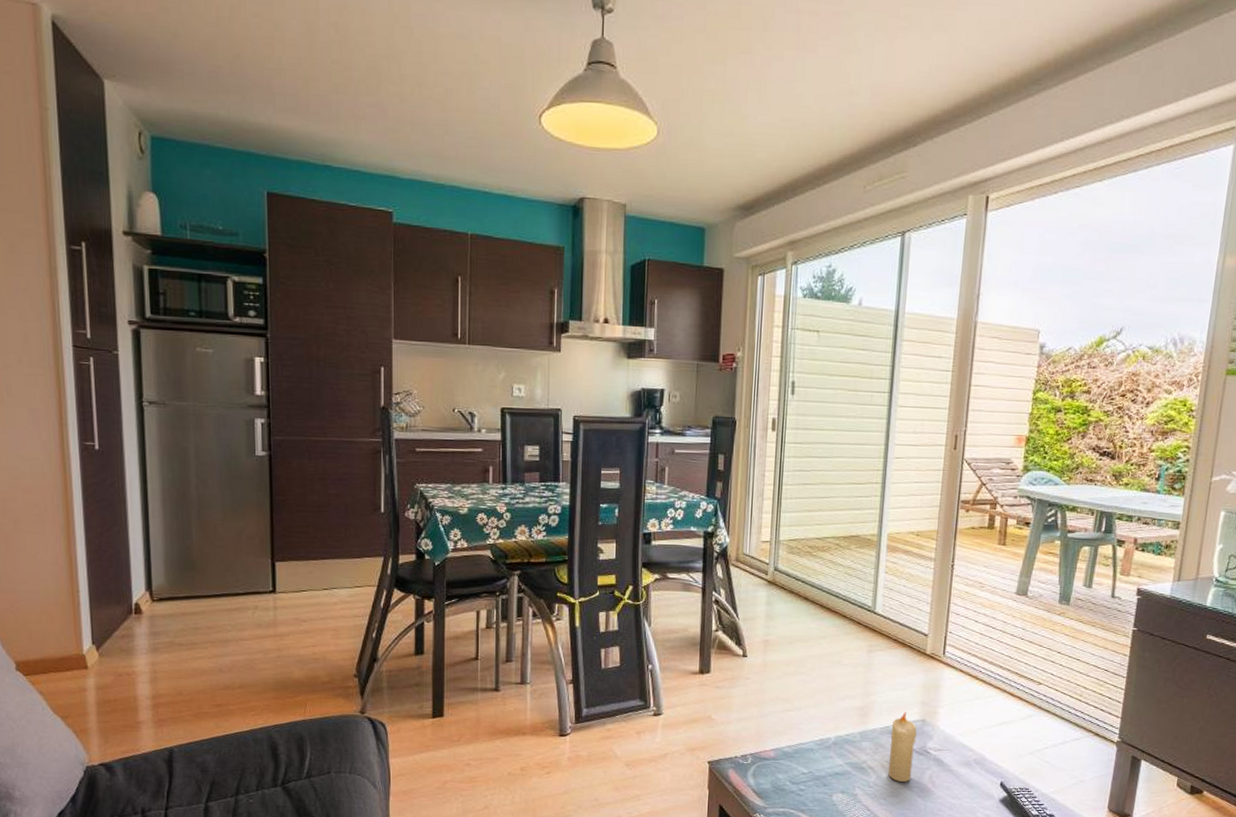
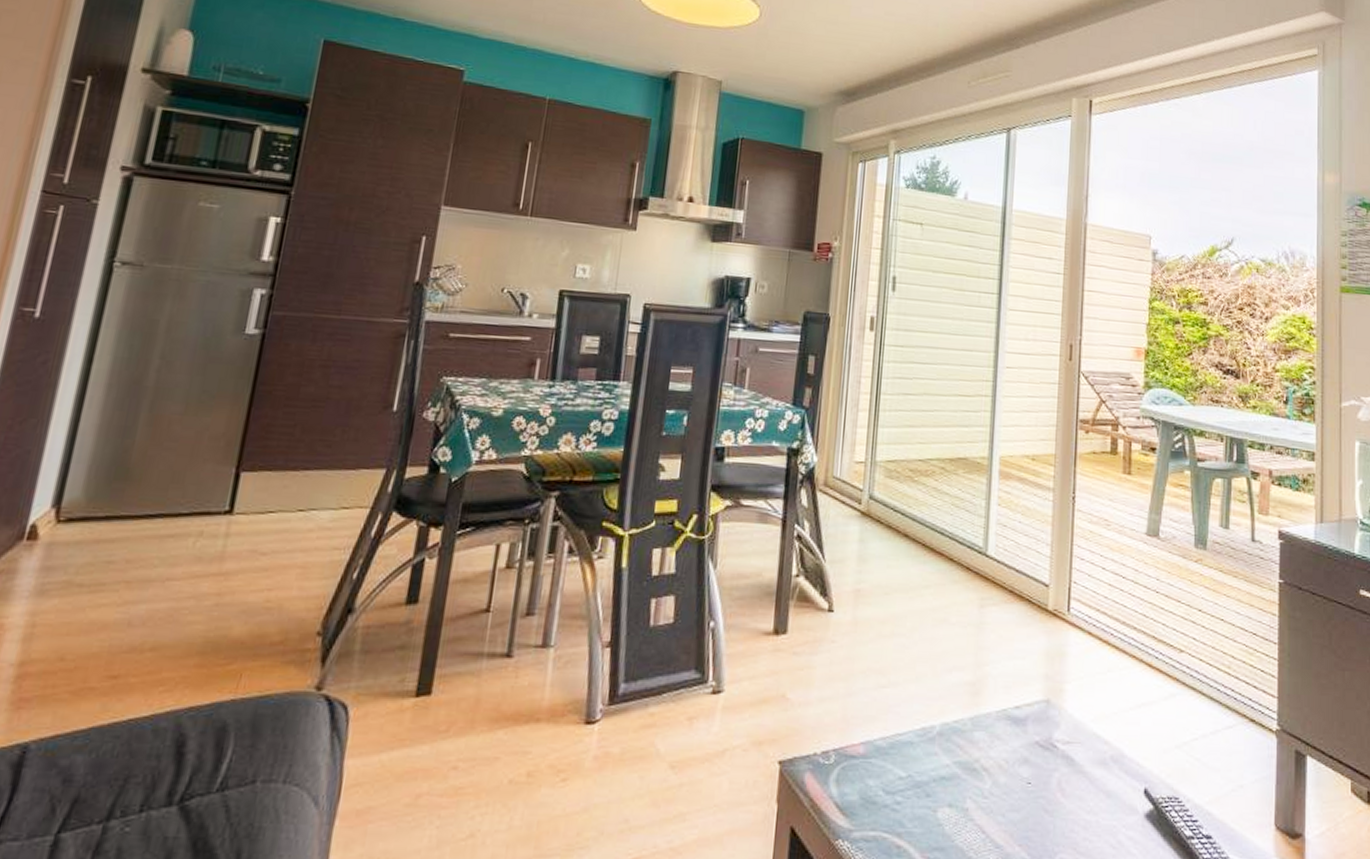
candle: present [888,711,917,782] -> none [1007,688,1041,790]

